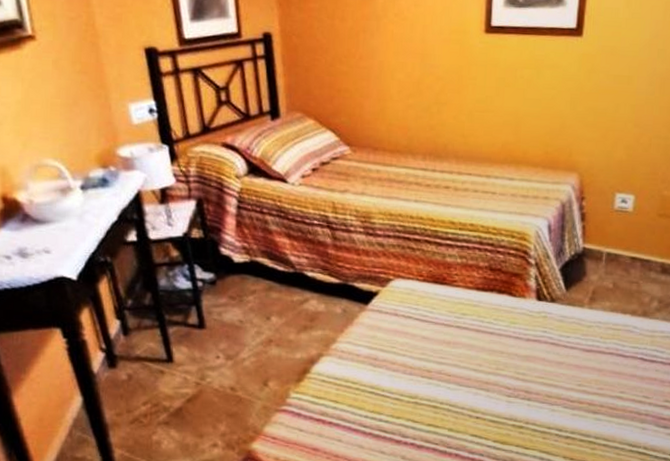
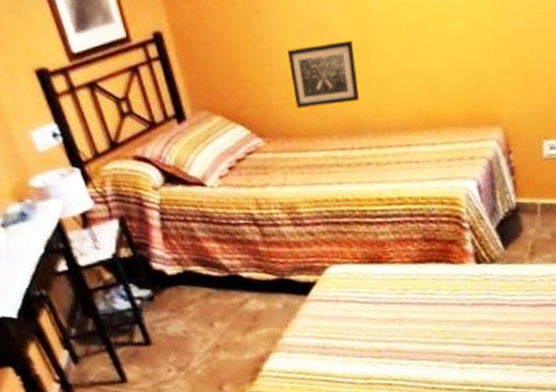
wall art: none [386,69,450,128] -> present [287,40,360,109]

